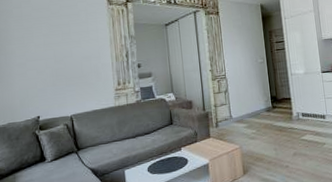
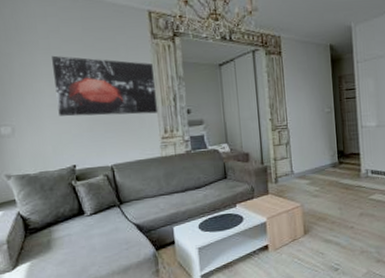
wall art: none [23,21,113,74] -> present [52,55,159,117]

